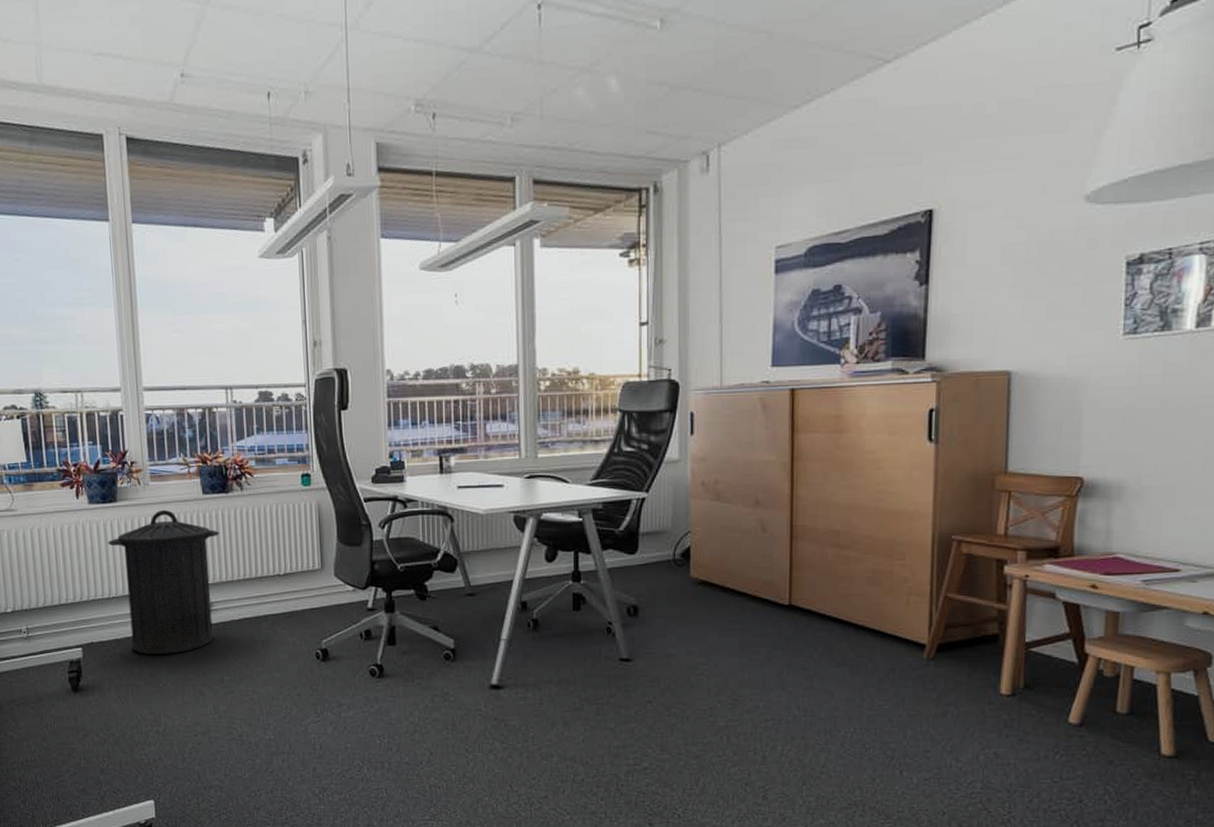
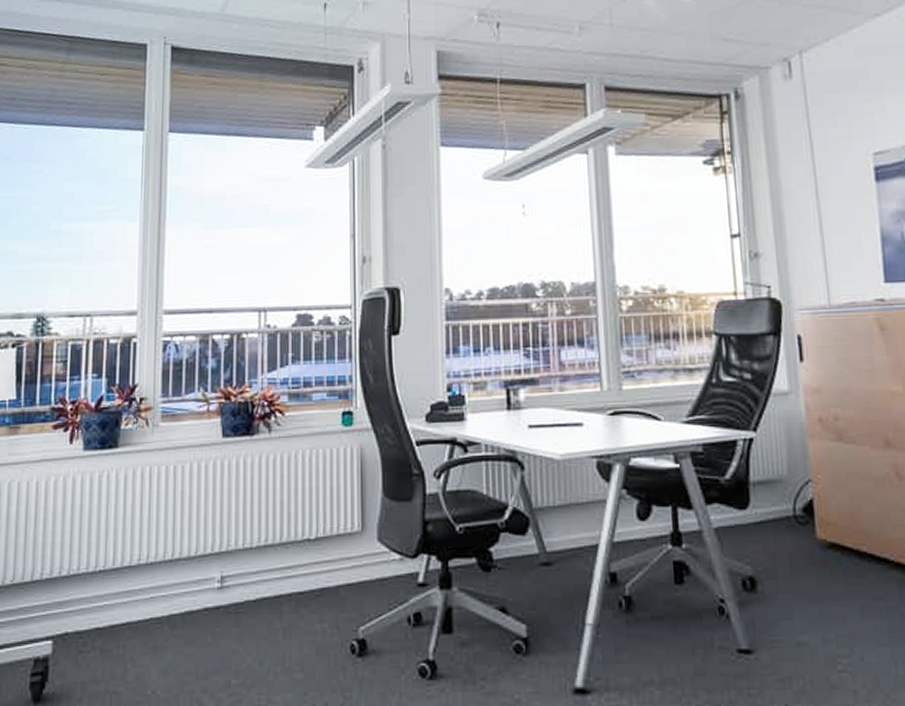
trash can: present [108,509,219,655] -> none [101,456,239,650]

